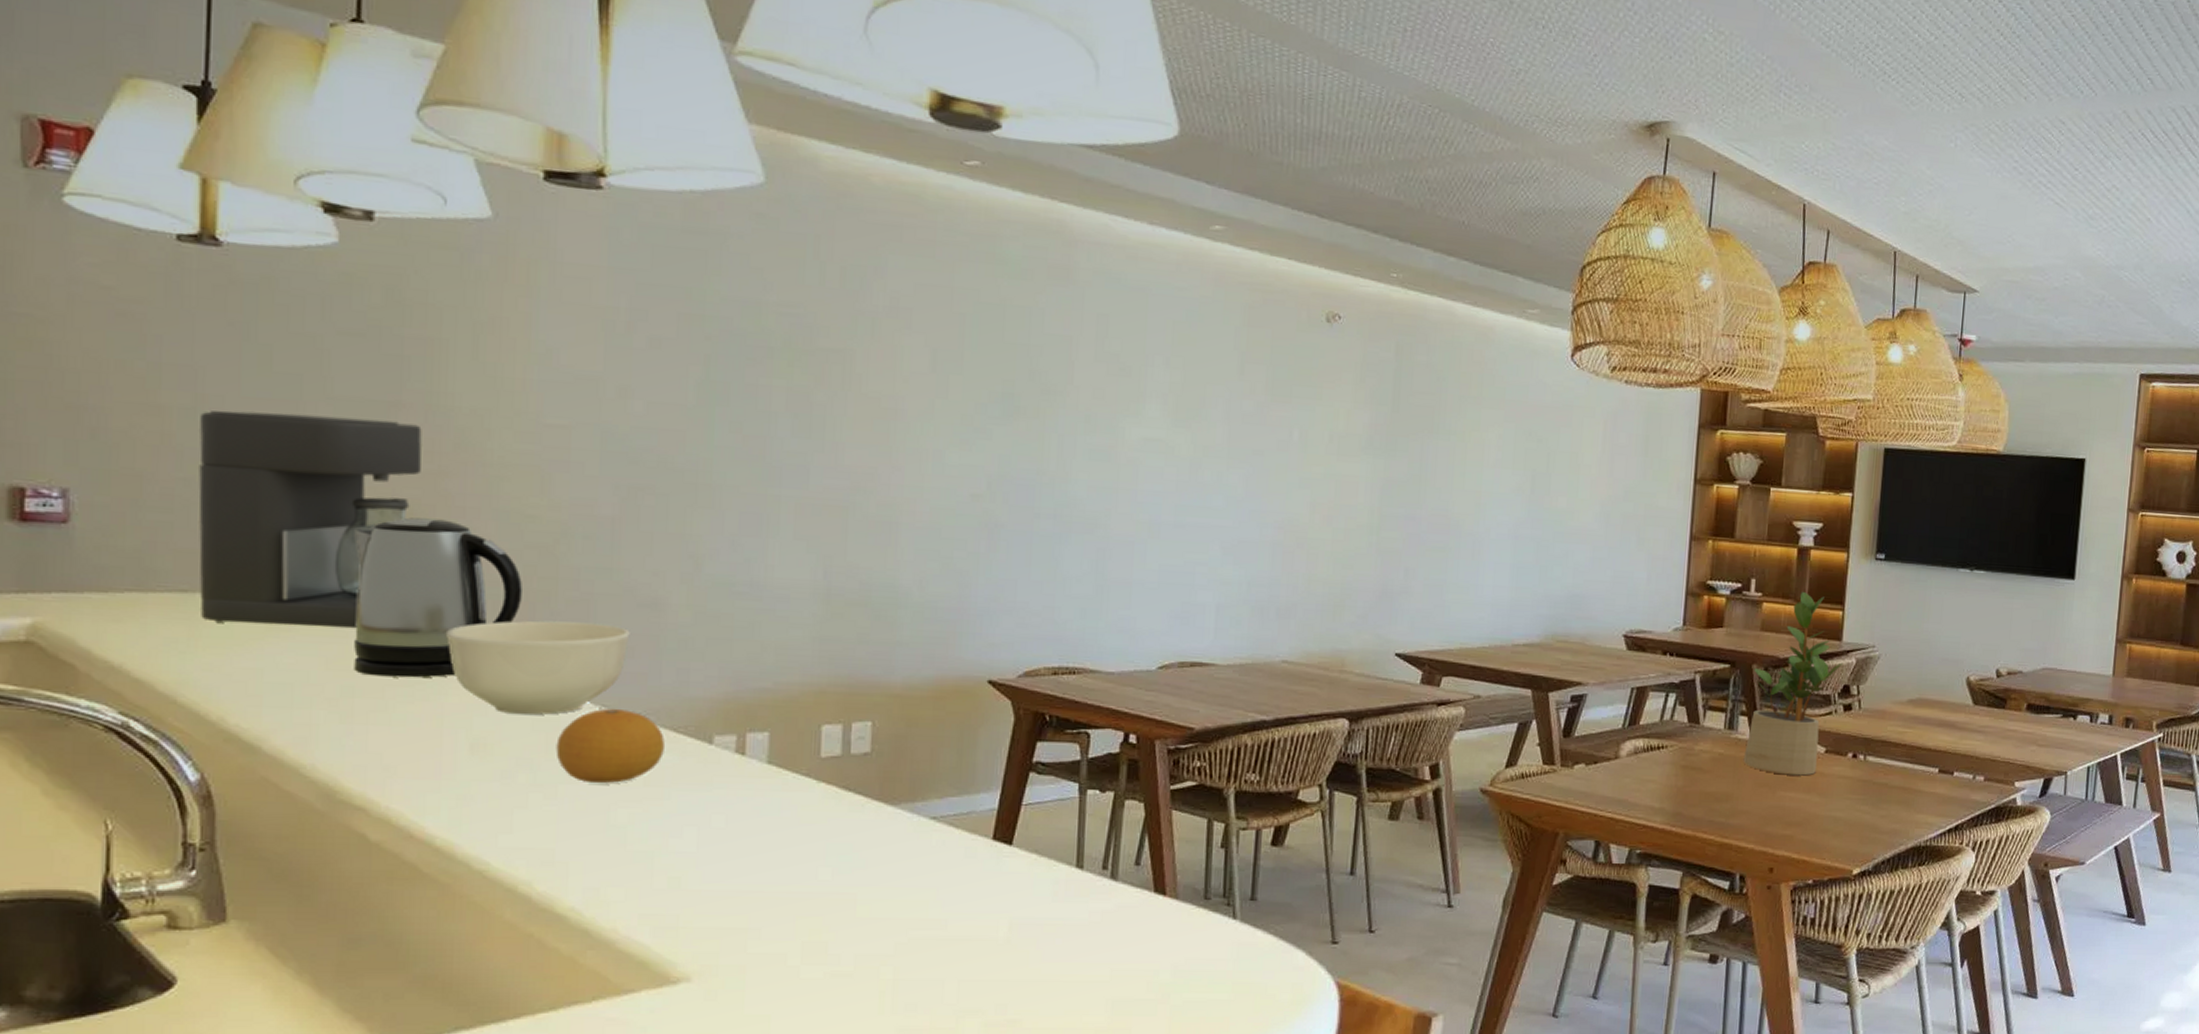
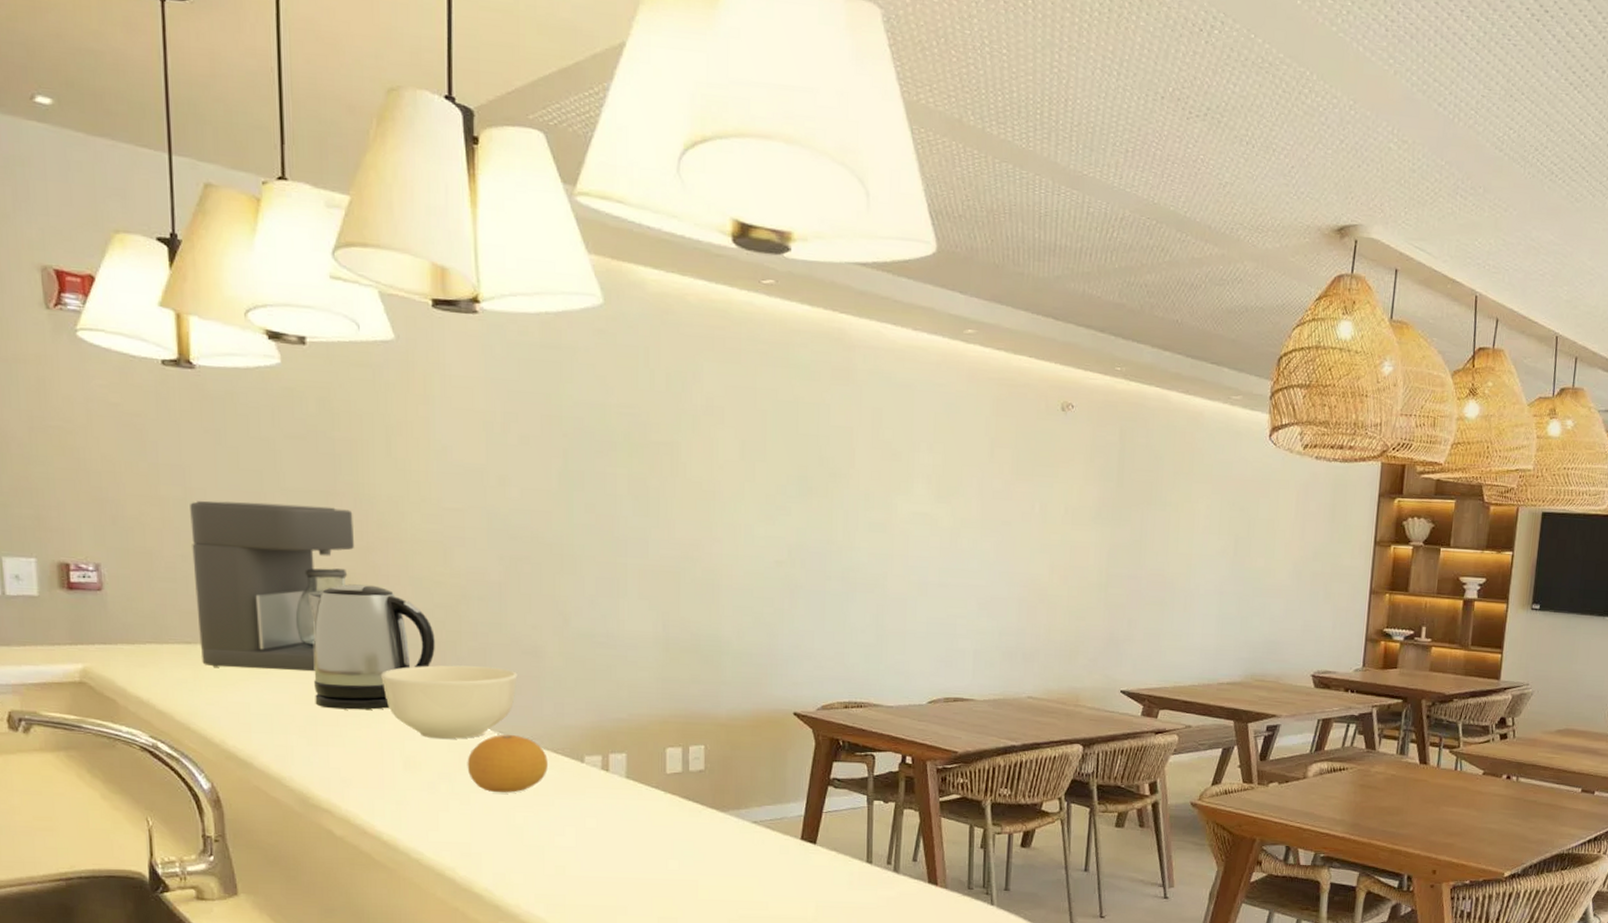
potted plant: present [1743,592,1843,776] -> none [1412,638,1500,794]

